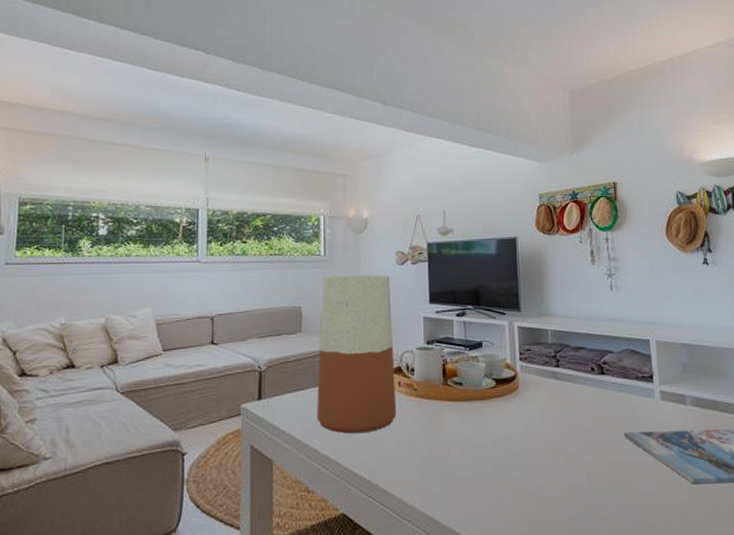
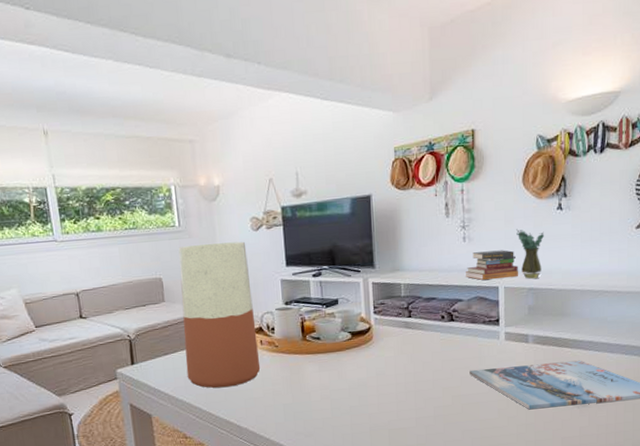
books: none [614,301,670,332] -> present [466,250,519,281]
vase: none [664,281,693,335] -> present [516,229,544,280]

